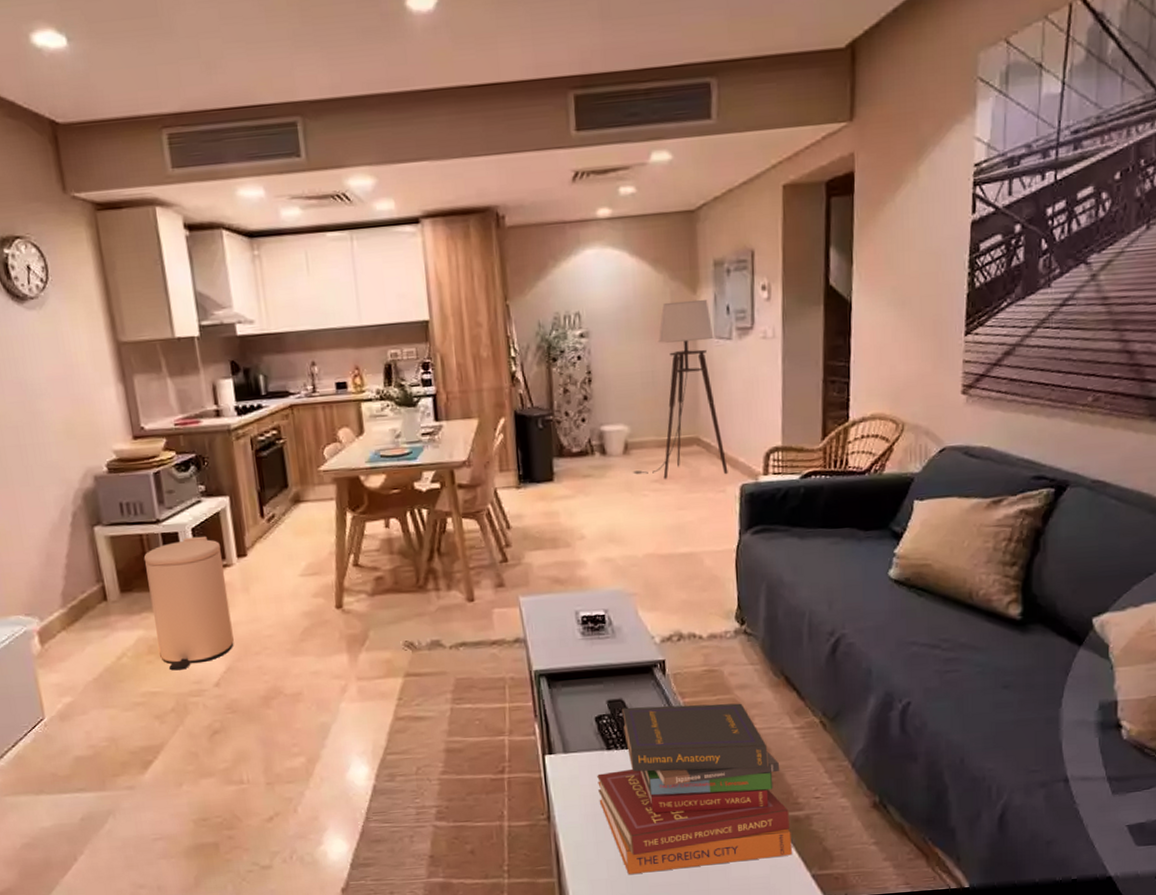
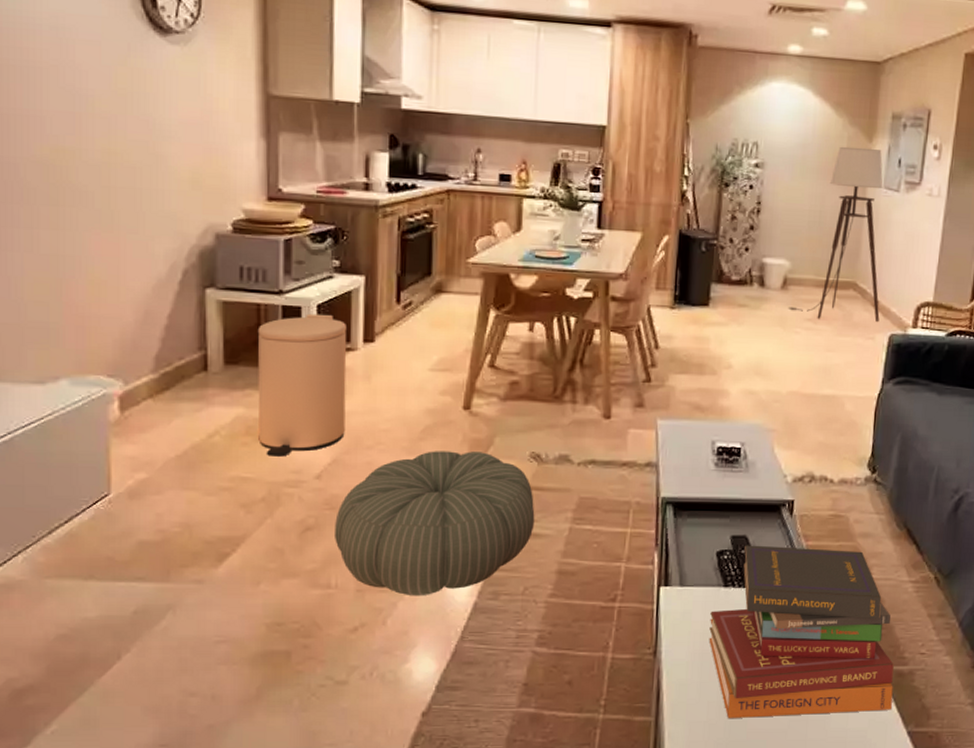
pouf: none [238,646,418,784] -> present [335,451,535,596]

